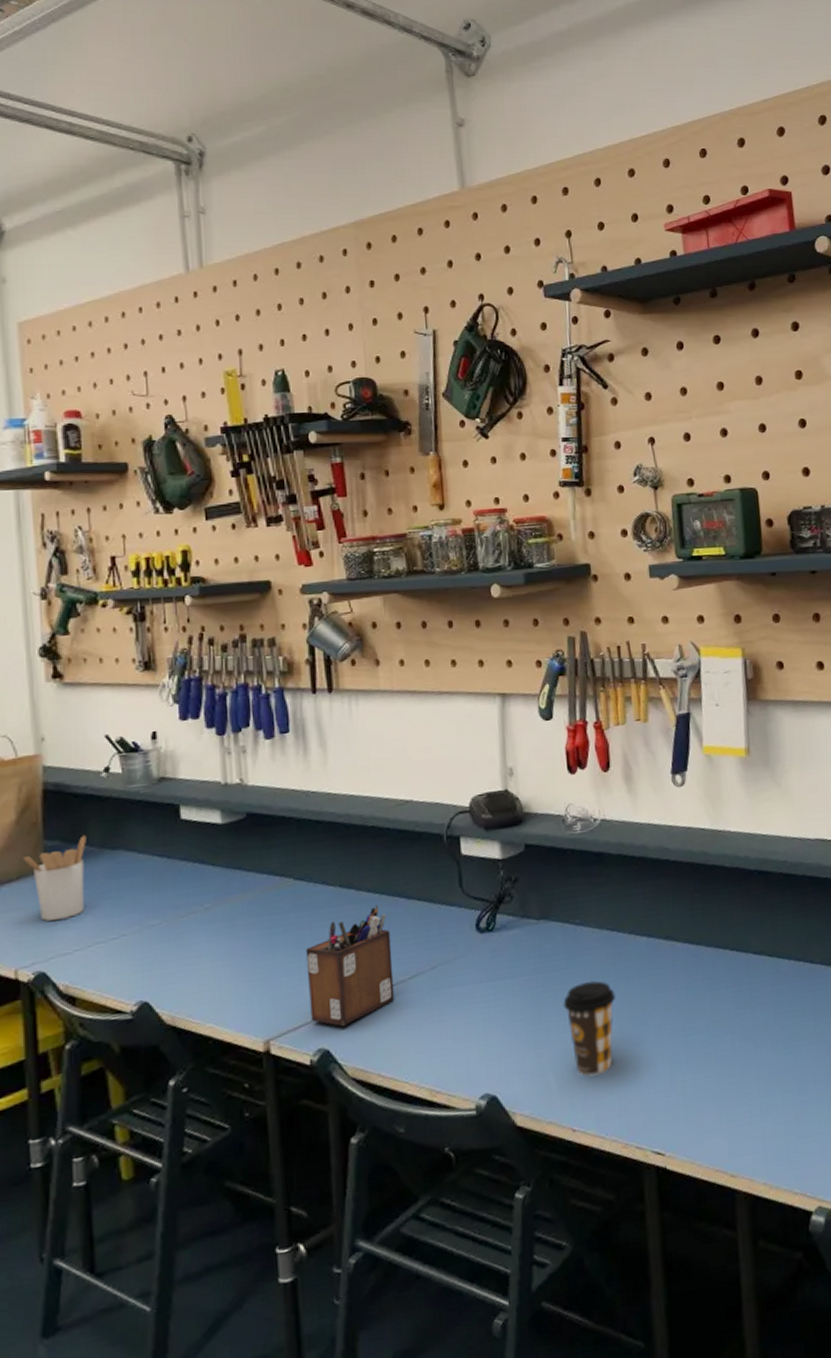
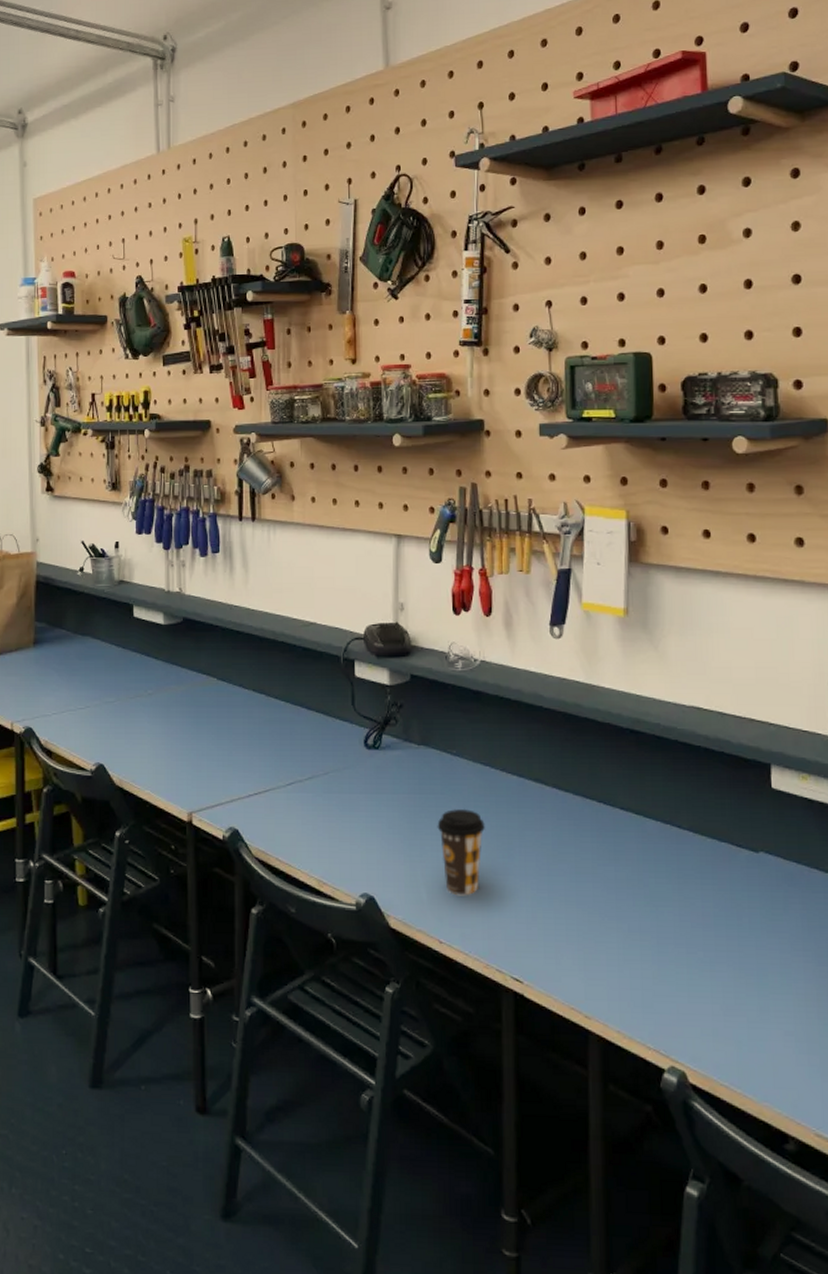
utensil holder: present [23,835,86,921] -> none [20,621,65,687]
desk organizer: present [305,905,395,1026] -> none [223,711,293,811]

